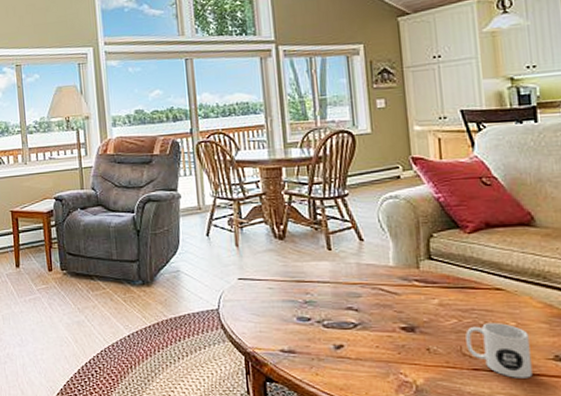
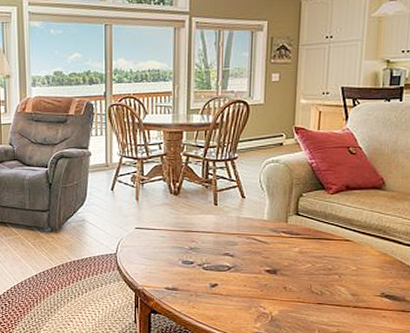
mug: present [465,323,533,378] -> none [315,267,365,310]

